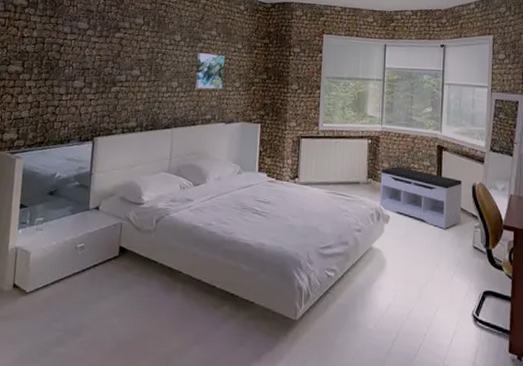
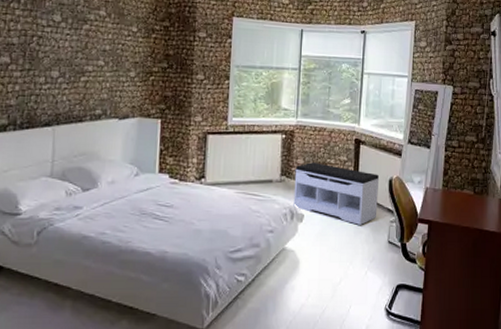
wall art: present [195,53,225,89] -> none [81,37,117,80]

